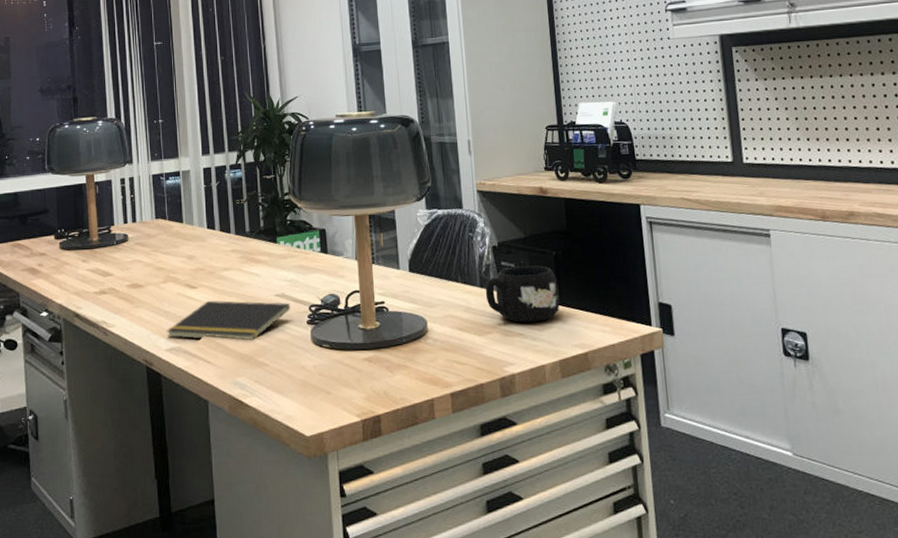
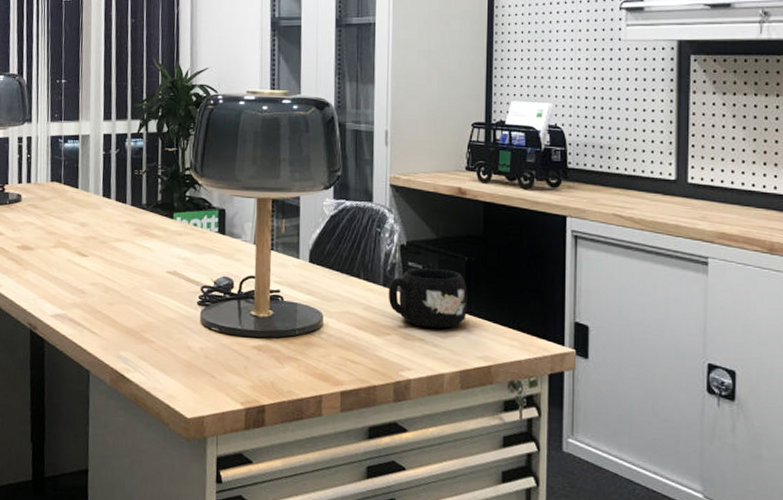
notepad: present [166,300,291,341] -> none [53,270,182,315]

